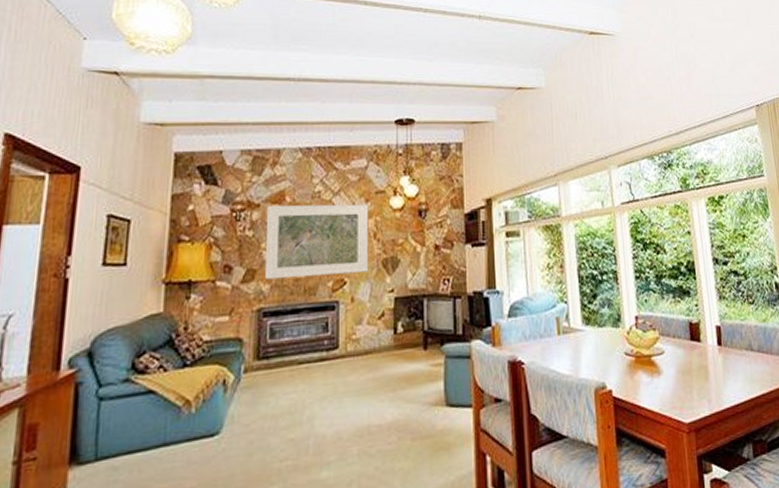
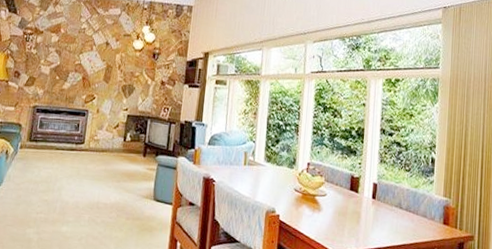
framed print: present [264,204,369,280] -> none [40,33,118,93]

